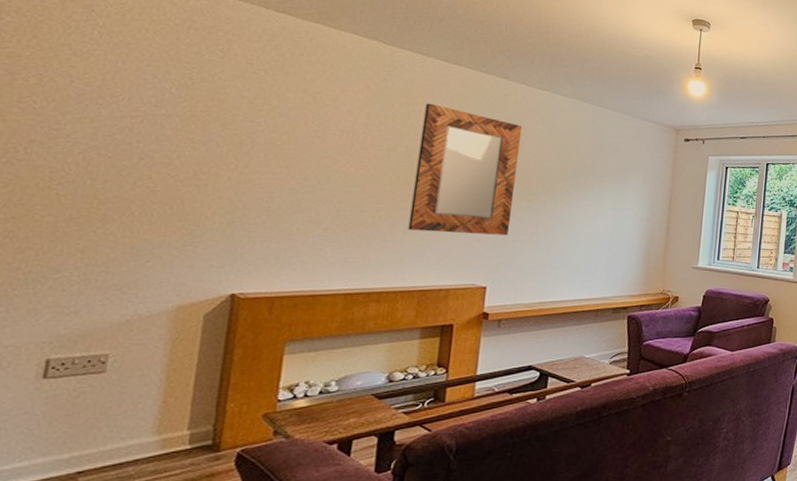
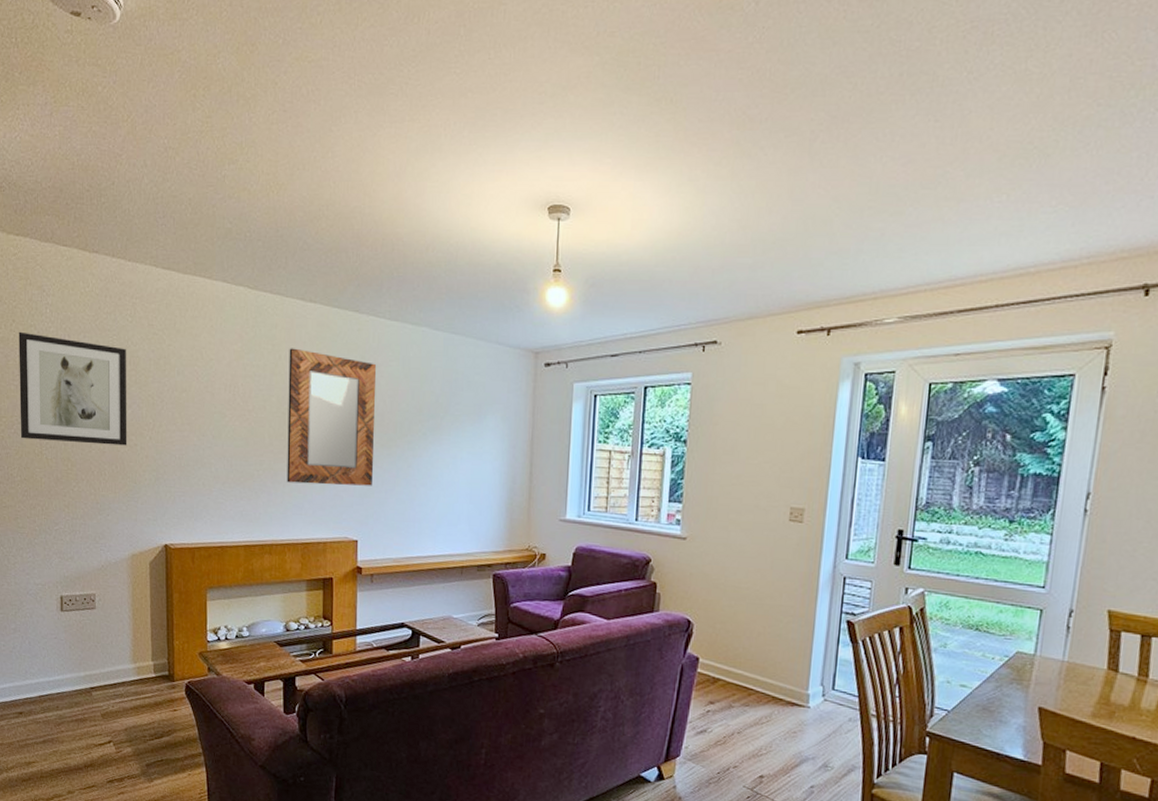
wall art: none [15,49,209,185] -> present [18,331,127,446]

